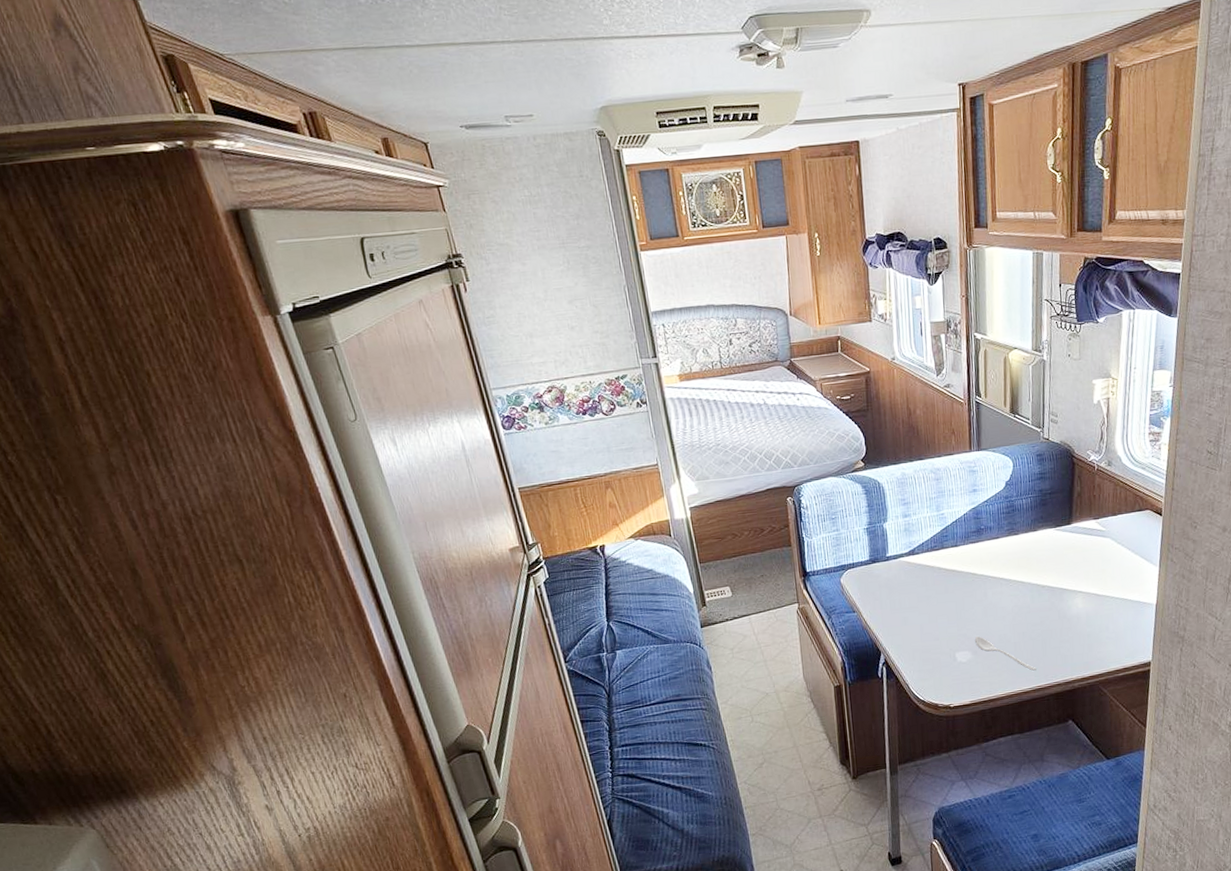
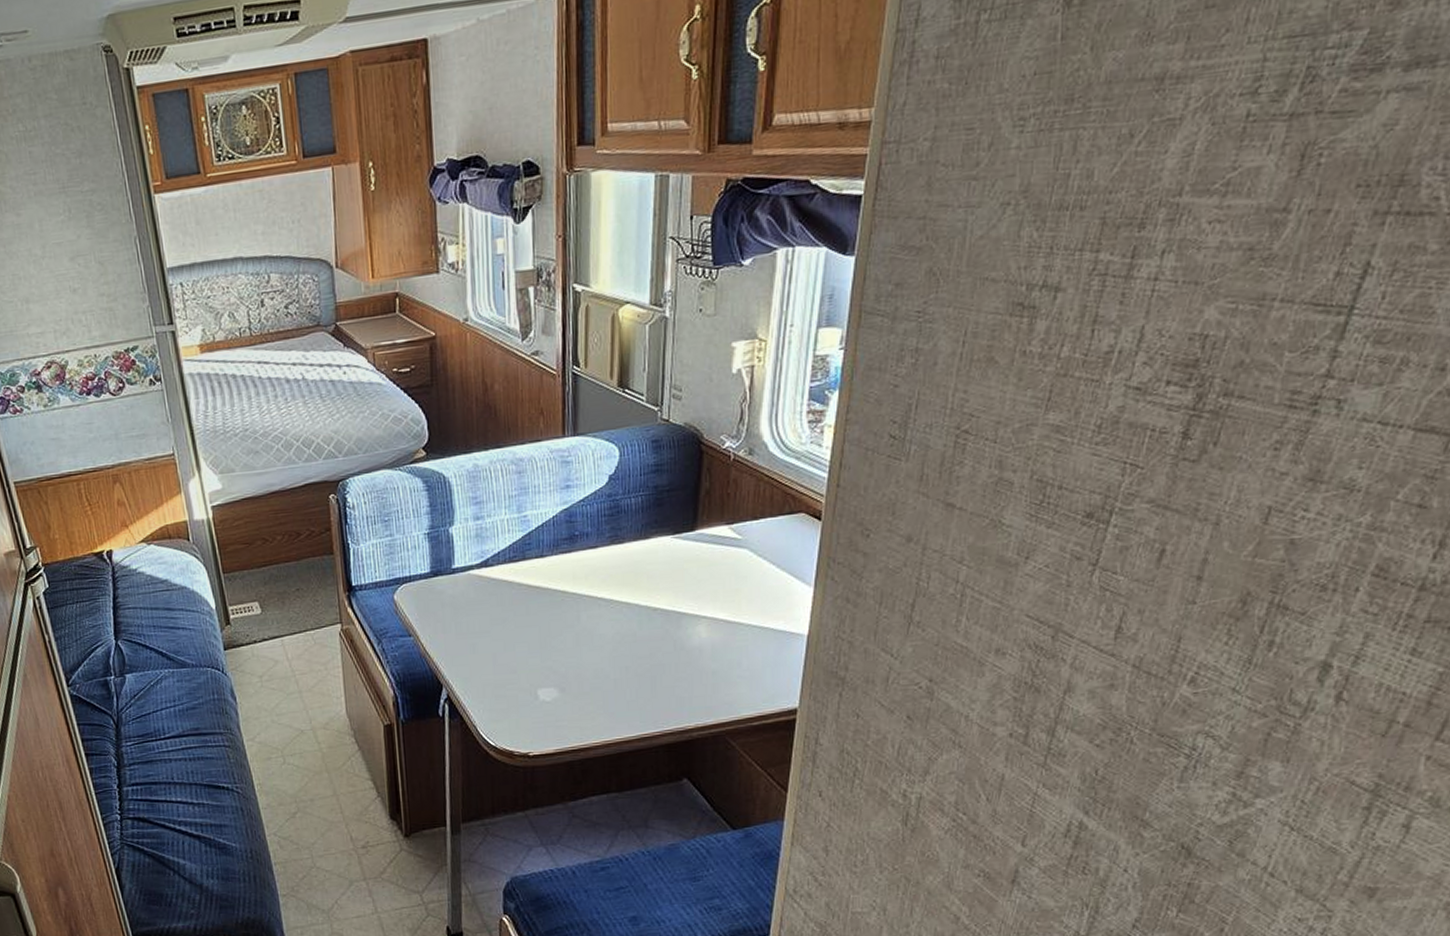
spoon: present [975,636,1036,671] -> none [563,670,642,715]

